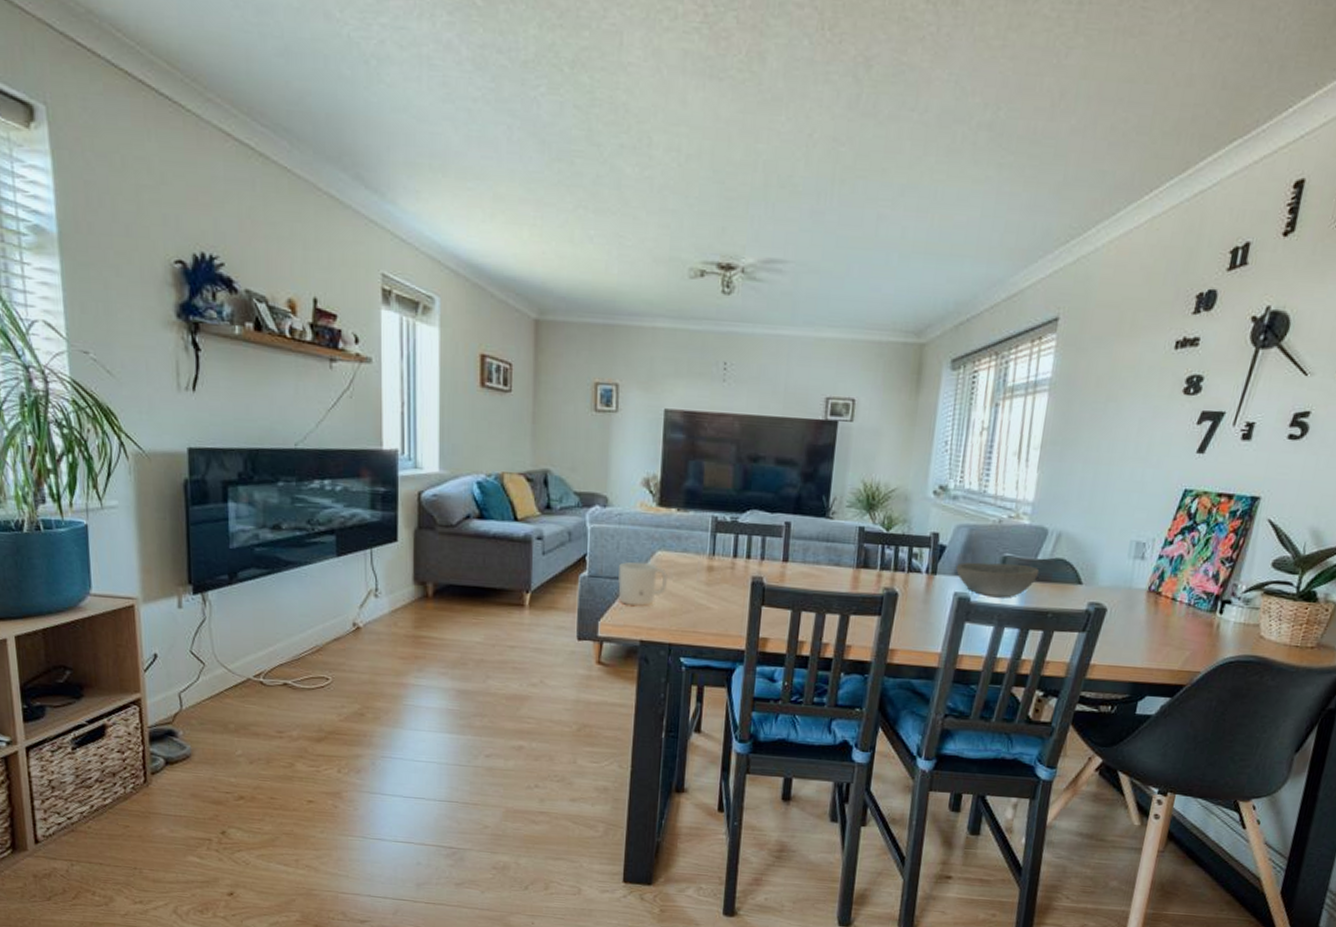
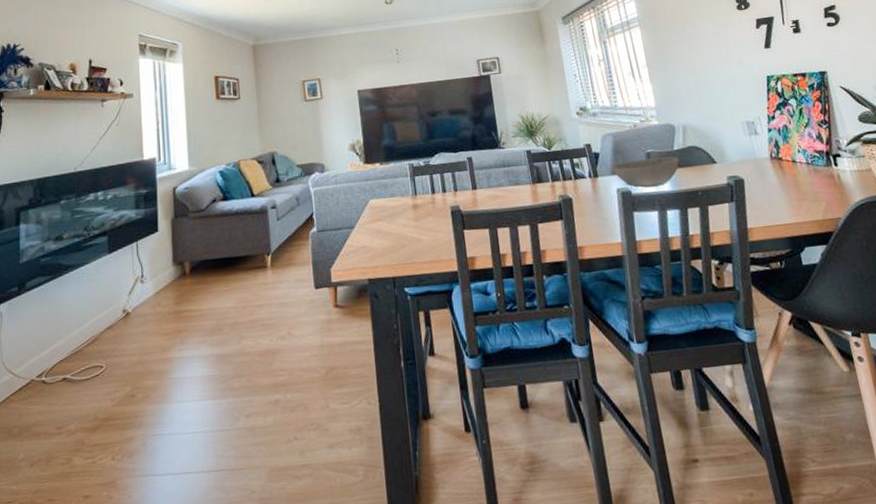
mug: present [617,561,669,607] -> none [341,210,383,251]

